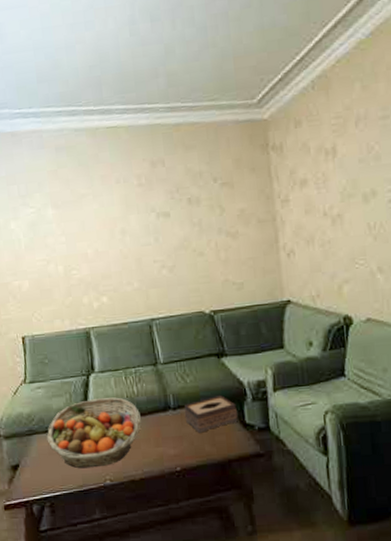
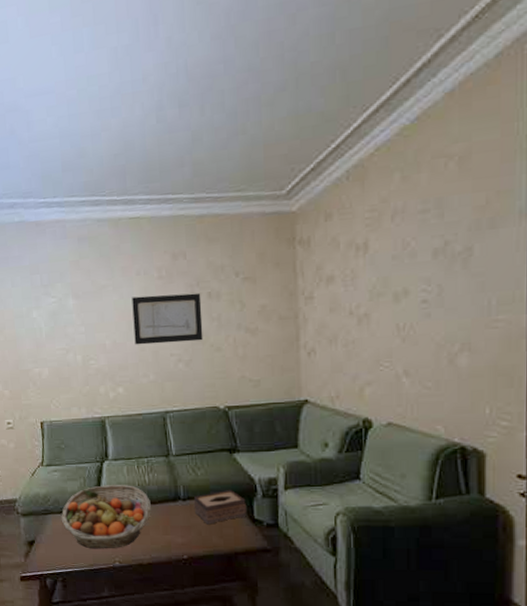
wall art: none [112,199,186,253] -> present [132,292,203,345]

